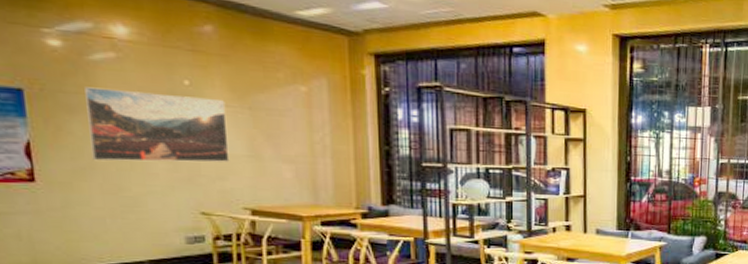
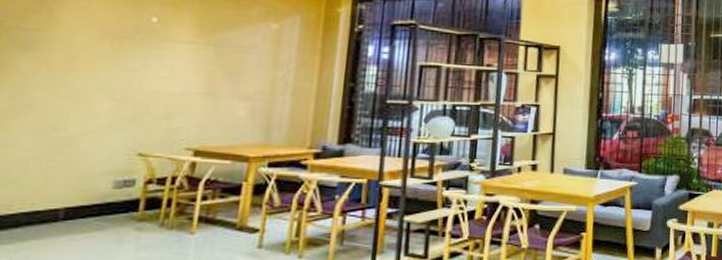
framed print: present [83,87,230,162] -> none [33,24,191,100]

